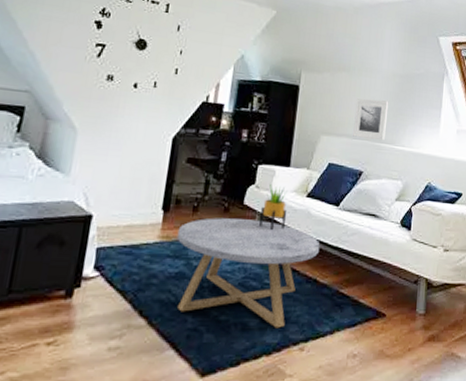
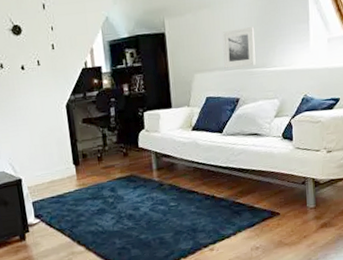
coffee table: present [177,217,320,328] -> none [90,157,212,238]
potted plant: present [259,183,288,230] -> none [155,125,178,163]

